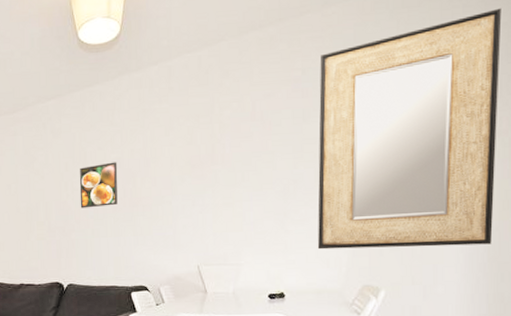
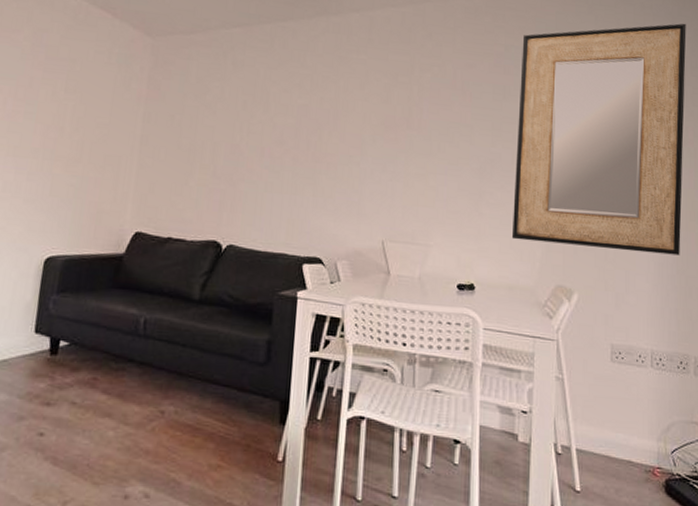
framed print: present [79,162,118,208] -> none [254,108,304,158]

